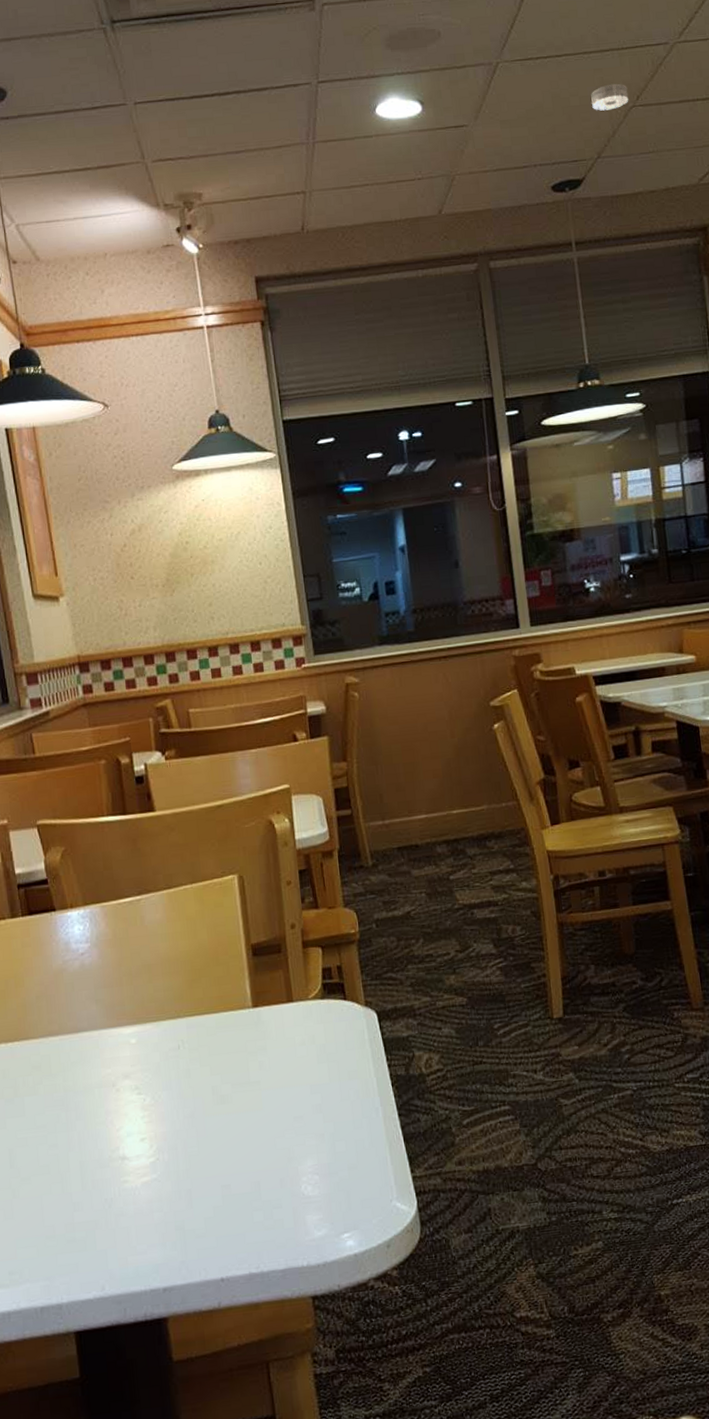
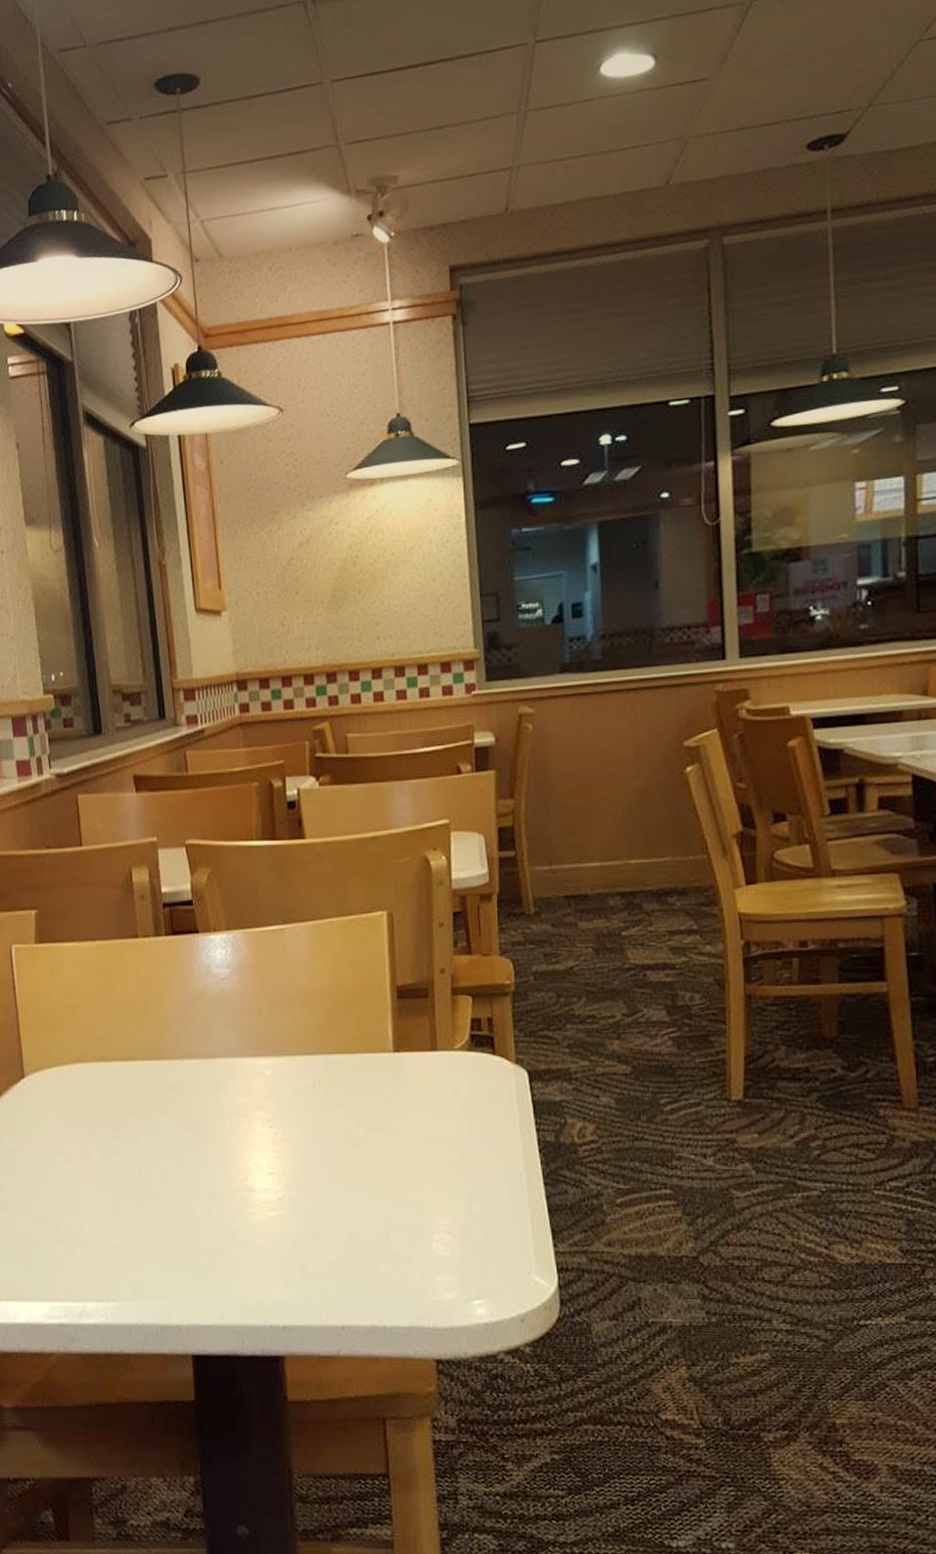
smoke detector: present [591,83,629,111] -> none [866,14,915,49]

